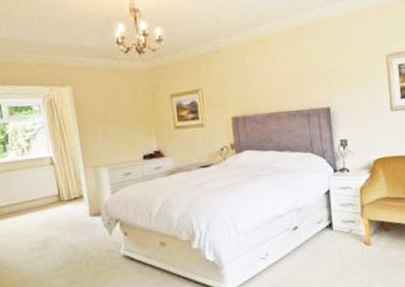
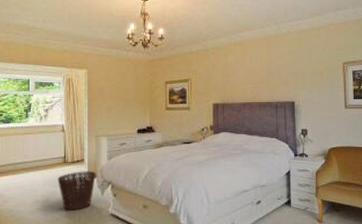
basket: none [54,208,100,257] -> present [57,171,96,212]

